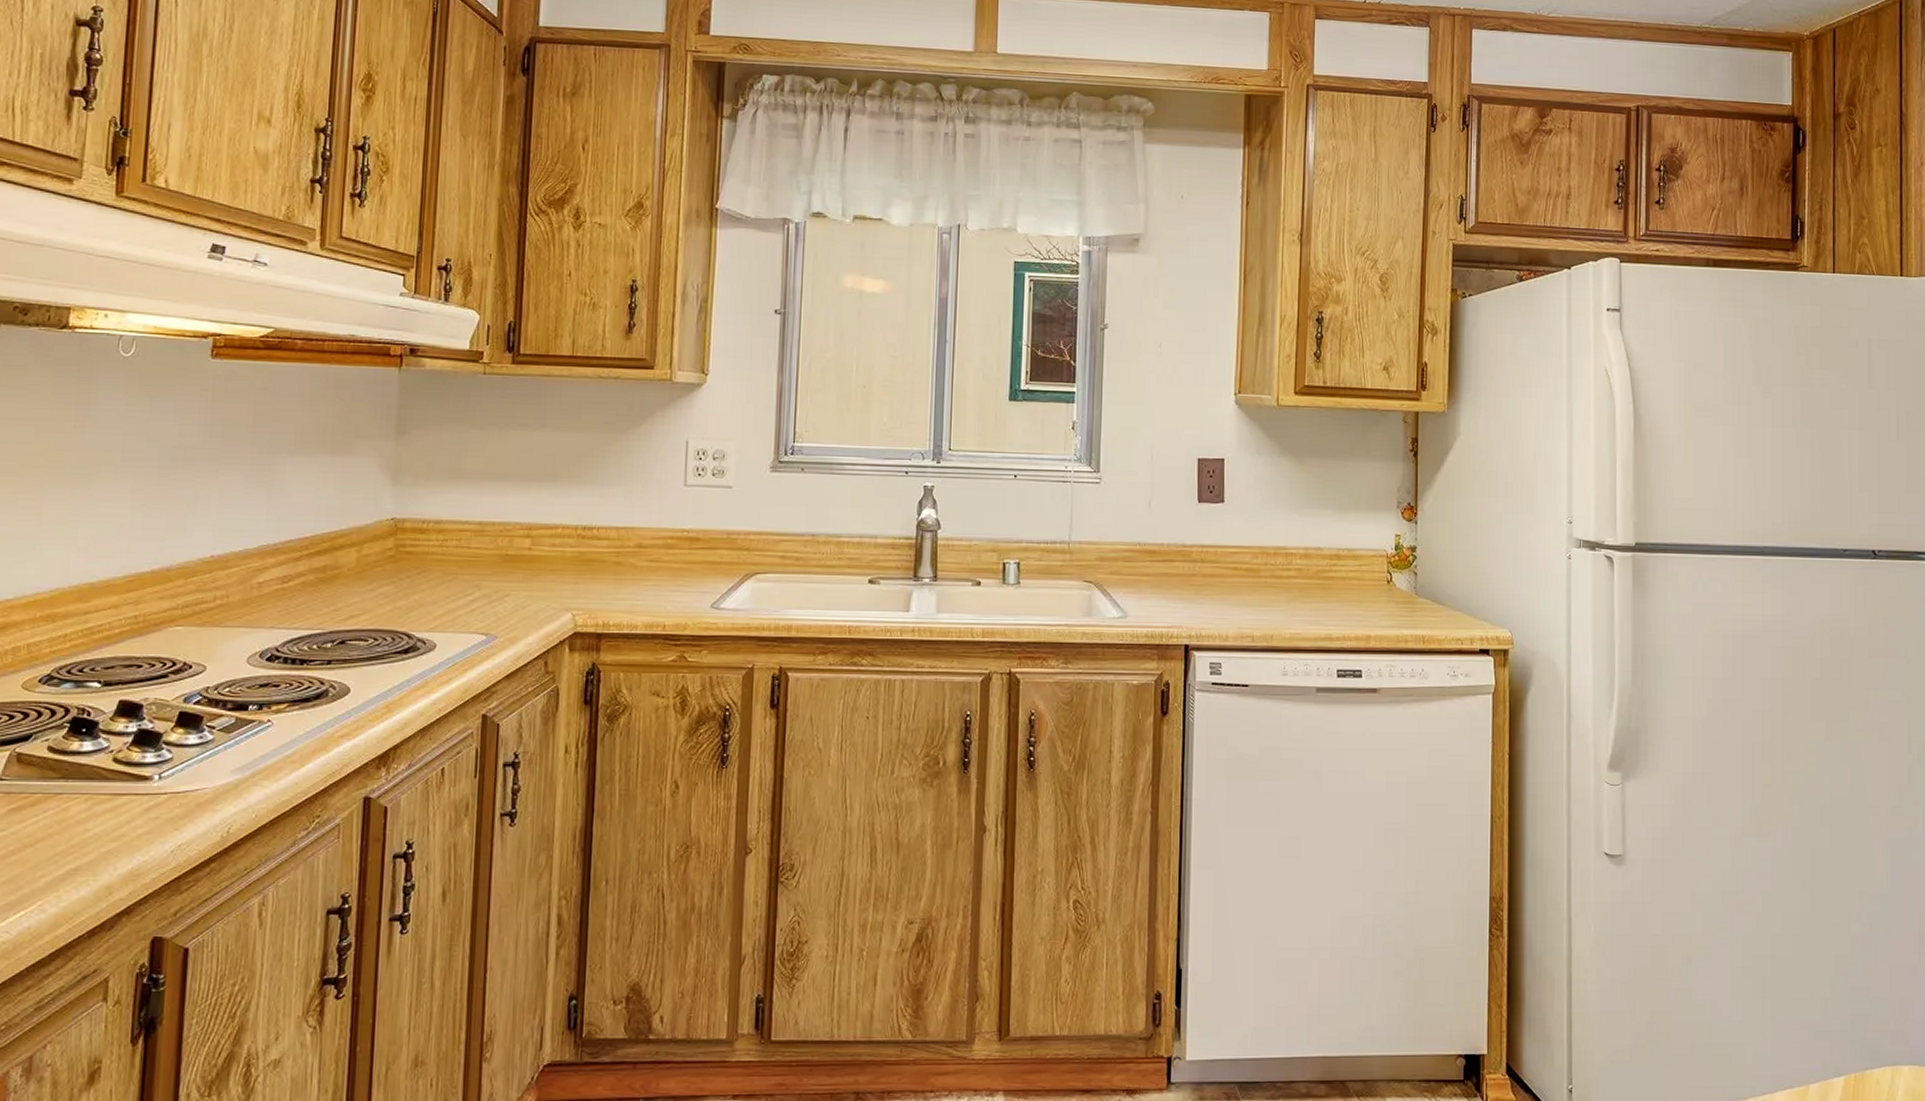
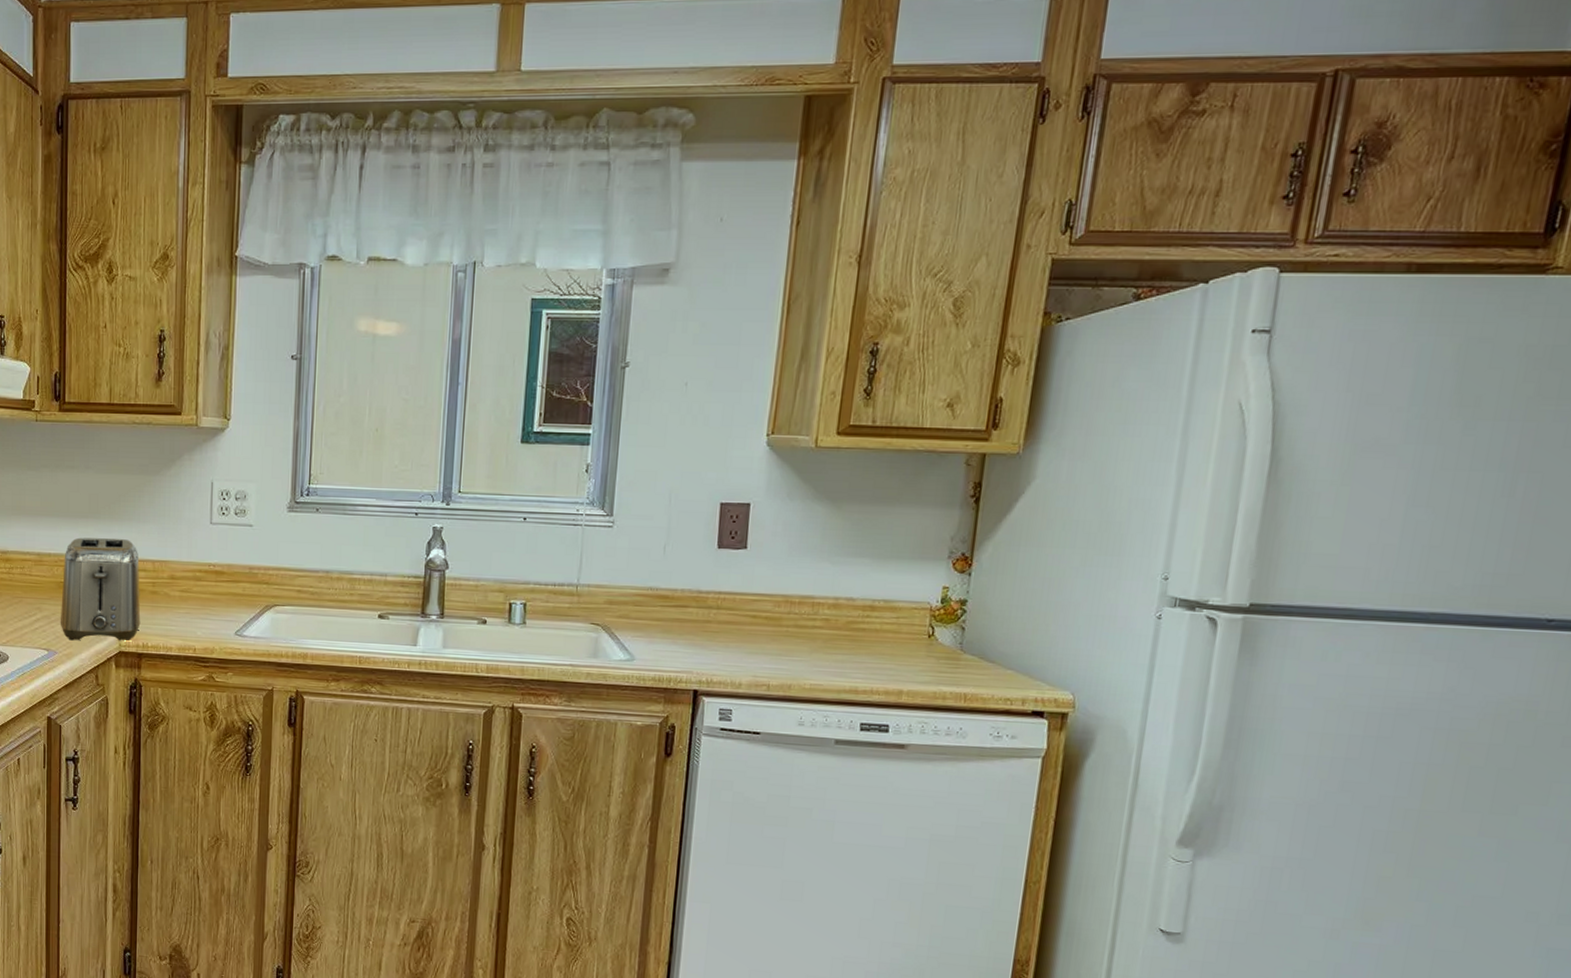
toaster: none [502,503,602,622] -> present [60,537,141,642]

